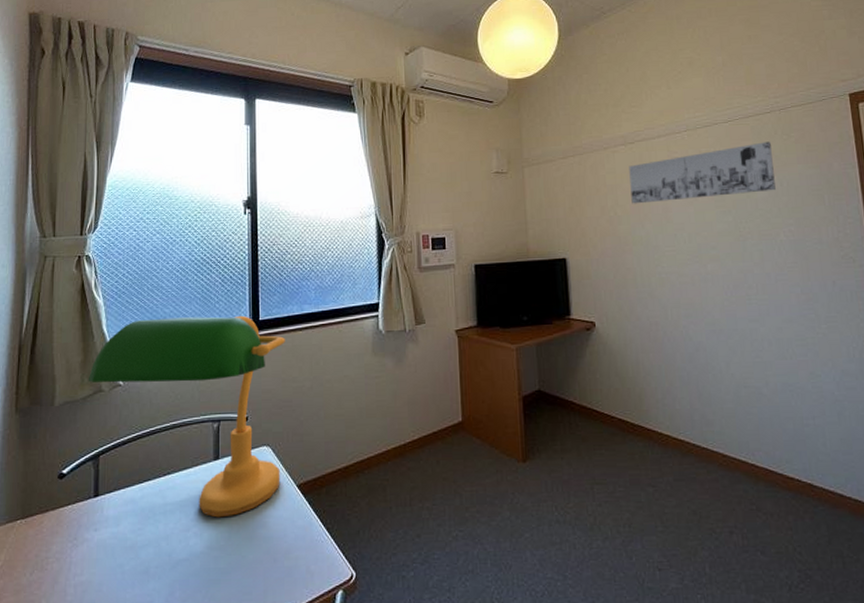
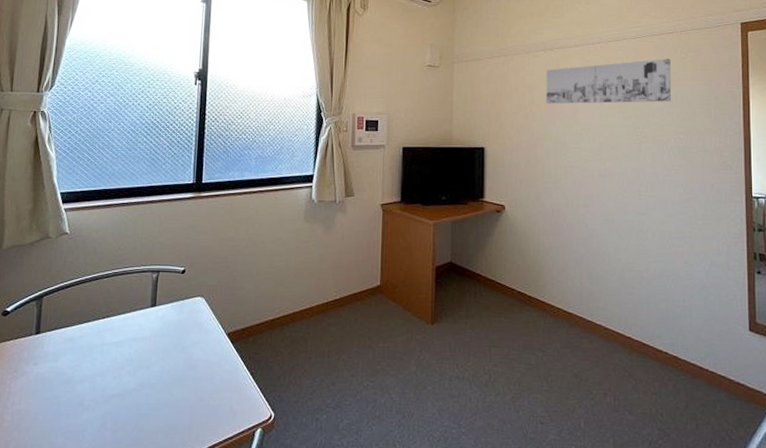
desk lamp: present [88,315,285,518] -> none [36,174,225,359]

